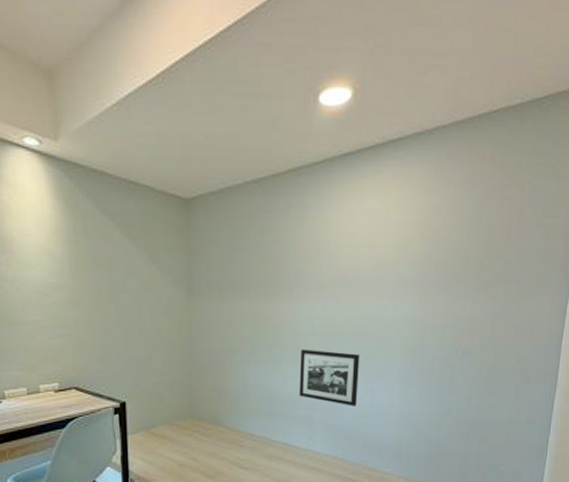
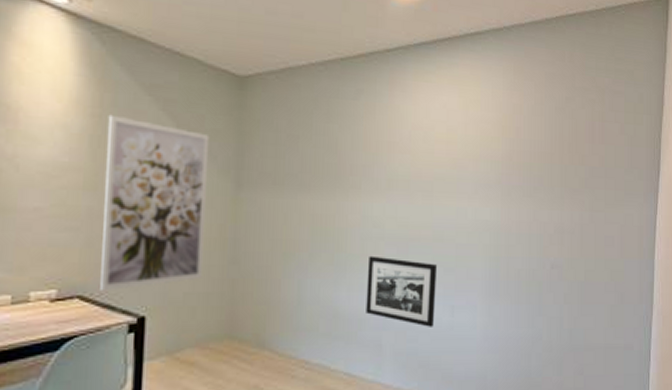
wall art: none [81,240,166,384] -> present [100,114,210,292]

